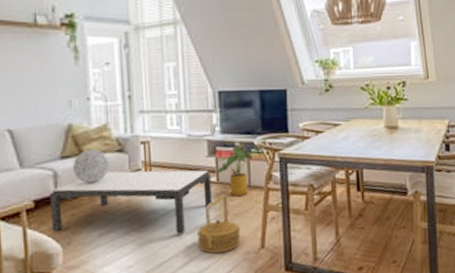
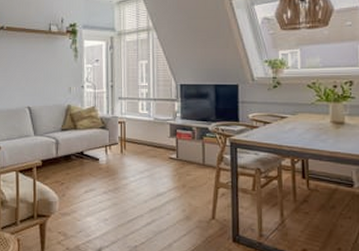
coffee table: present [49,170,213,234] -> none [52,142,173,199]
decorative sphere: present [72,150,110,183] -> none [69,125,96,151]
basket: present [197,194,241,254] -> none [159,169,195,218]
house plant: present [216,144,261,196] -> none [177,129,214,172]

